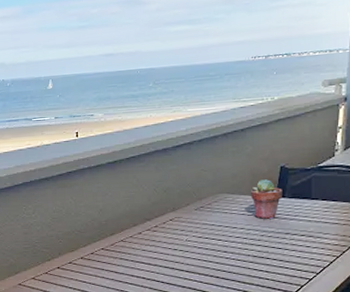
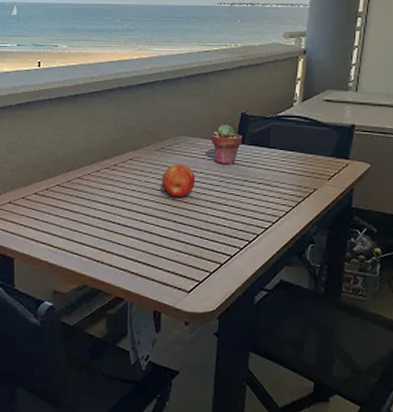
apple: none [203,221,237,254] -> present [162,164,196,198]

